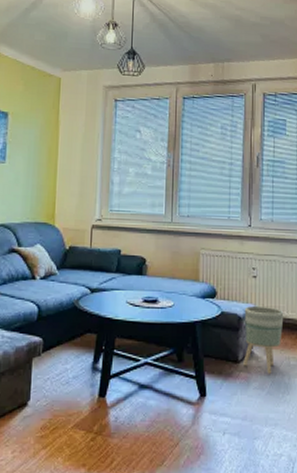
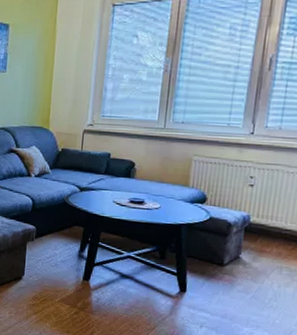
planter: present [243,306,284,374] -> none [229,214,282,280]

